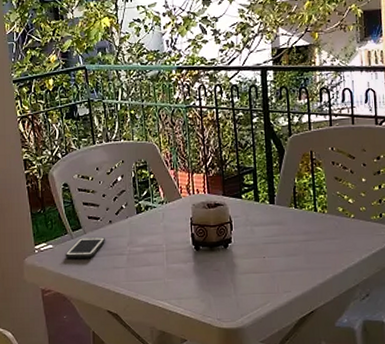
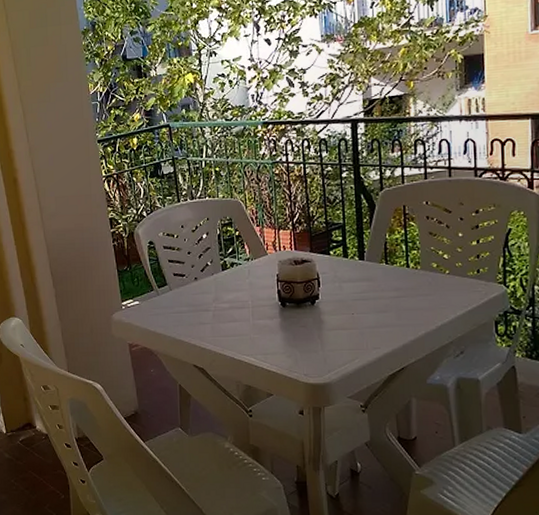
cell phone: present [65,236,106,258] -> none [151,293,192,314]

